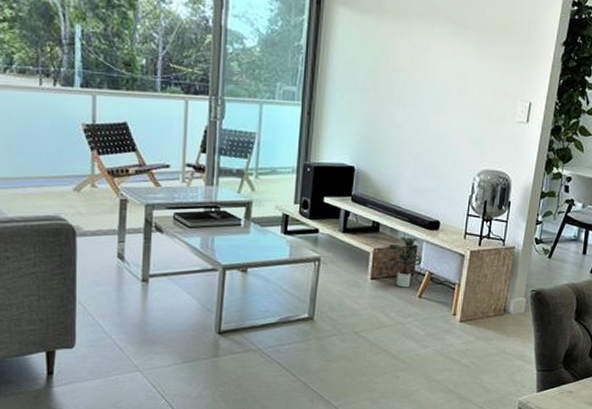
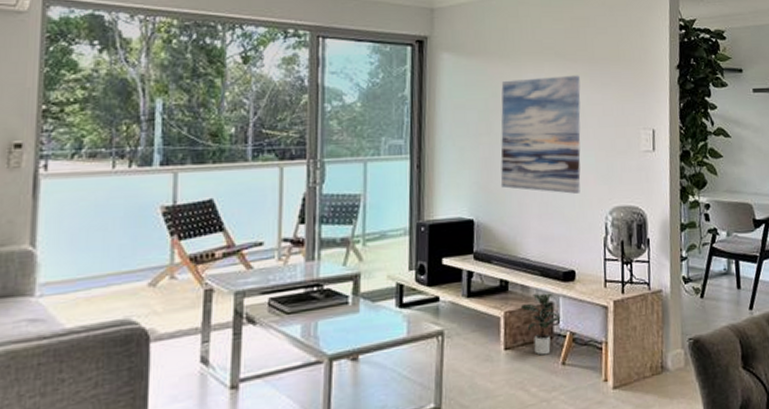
wall art: none [381,40,467,154] -> present [500,75,581,194]

